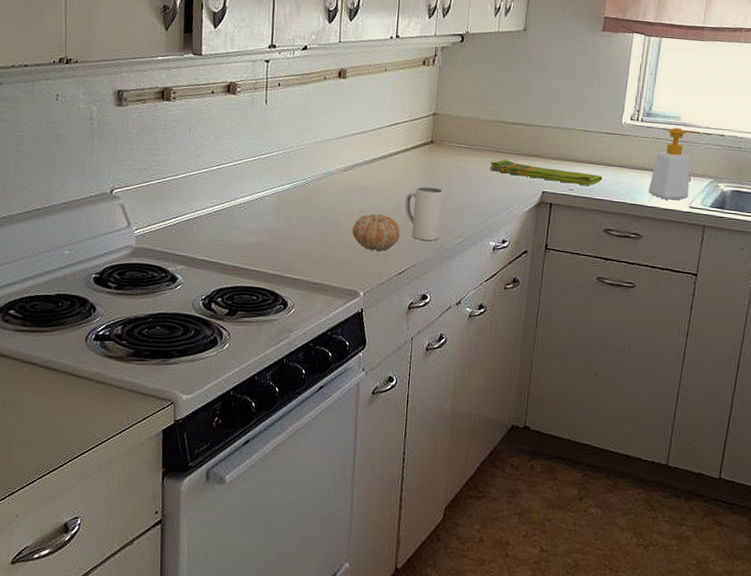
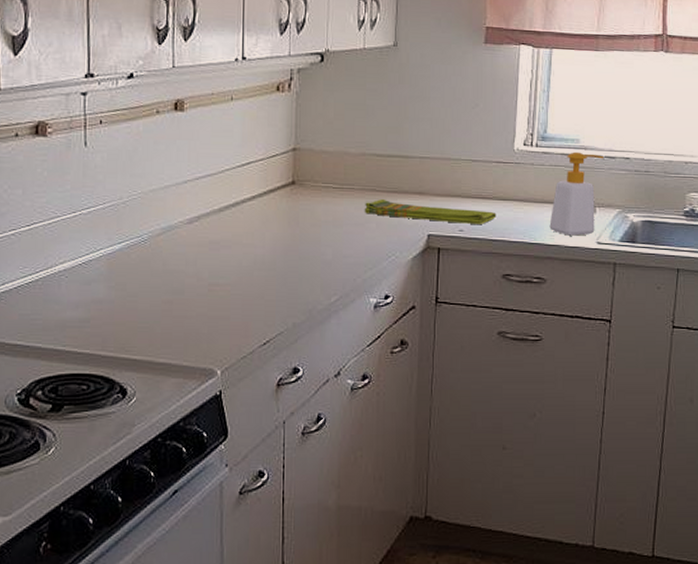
fruit: present [352,214,400,252] -> none [202,273,262,319]
mug: present [404,186,444,241] -> none [265,237,311,301]

